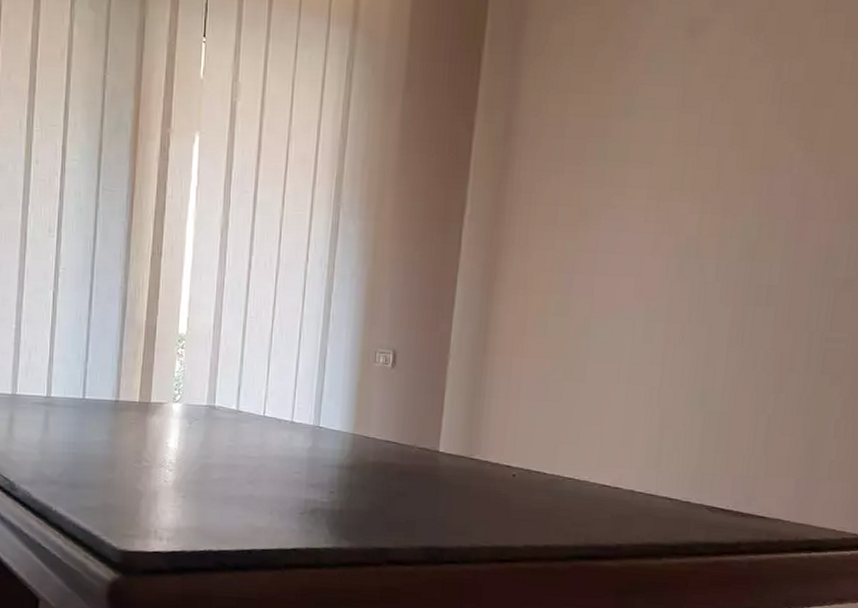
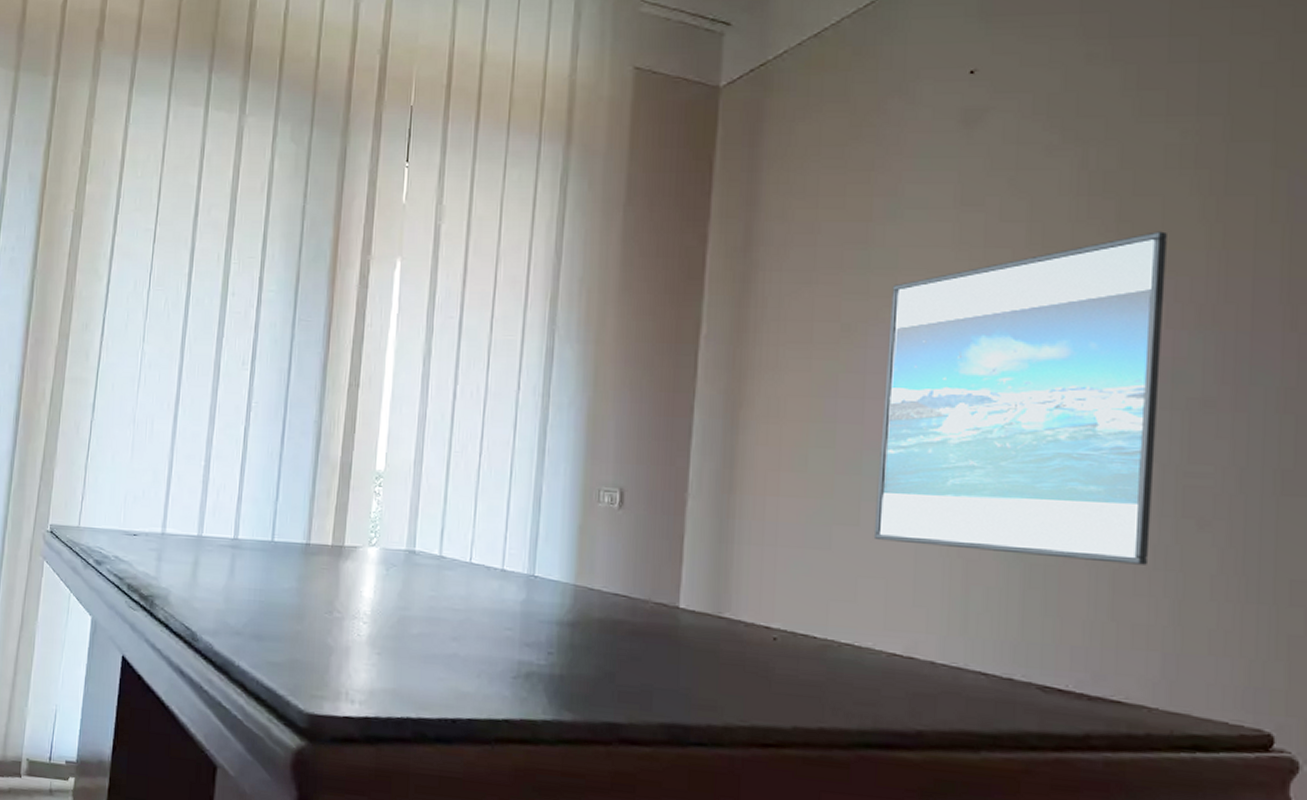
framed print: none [594,137,834,412] -> present [873,231,1167,565]

